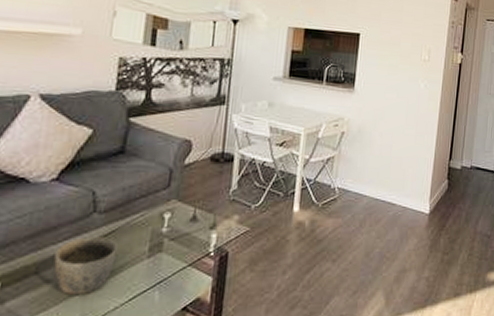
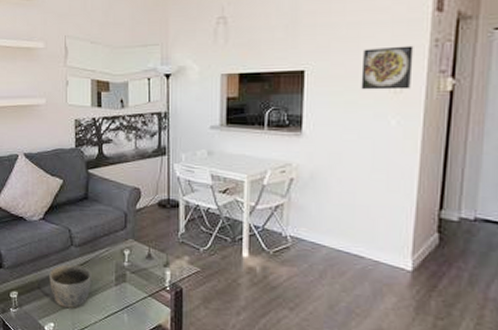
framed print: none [401,21,438,60] -> present [361,45,414,90]

